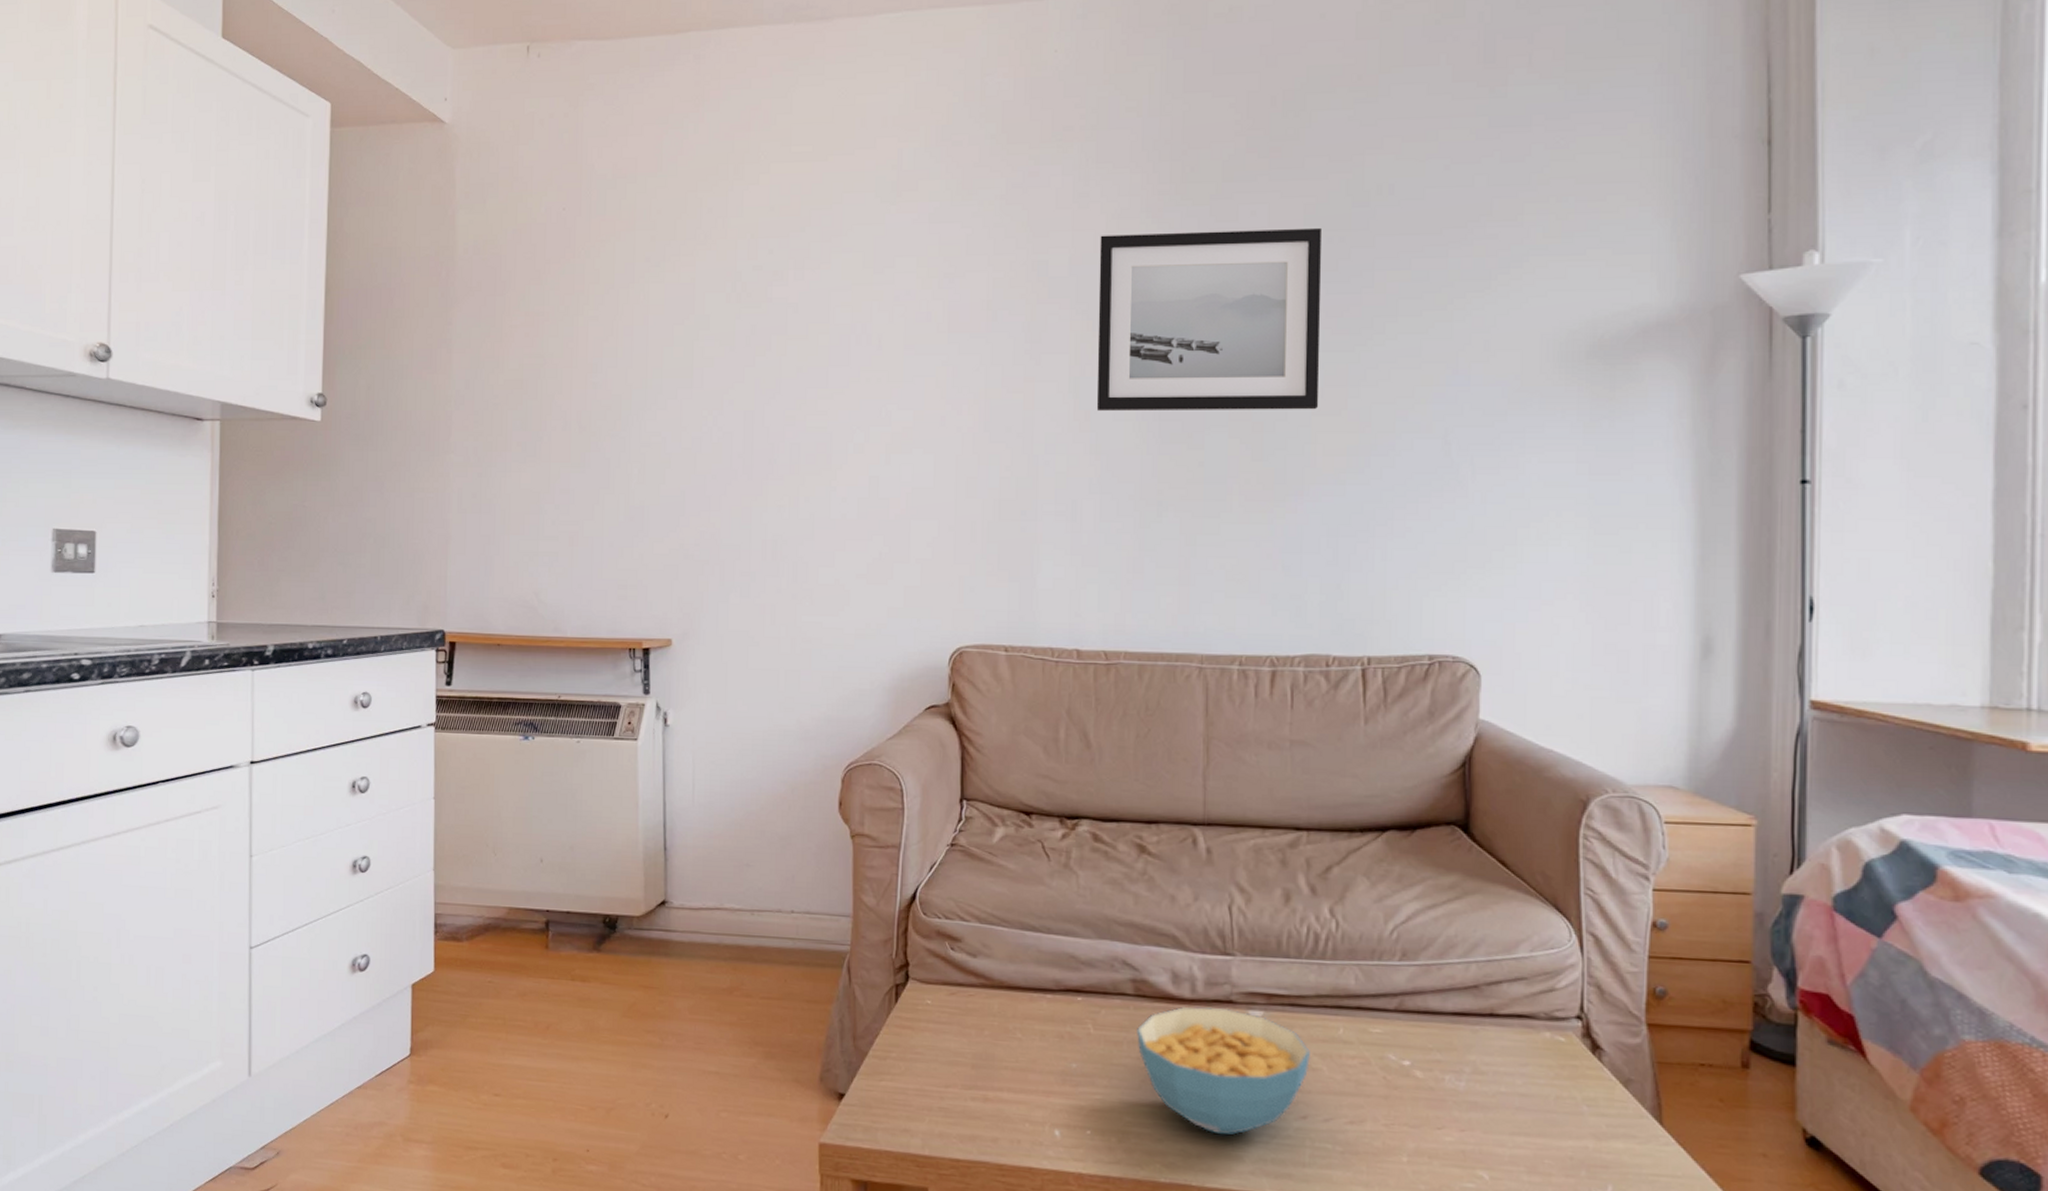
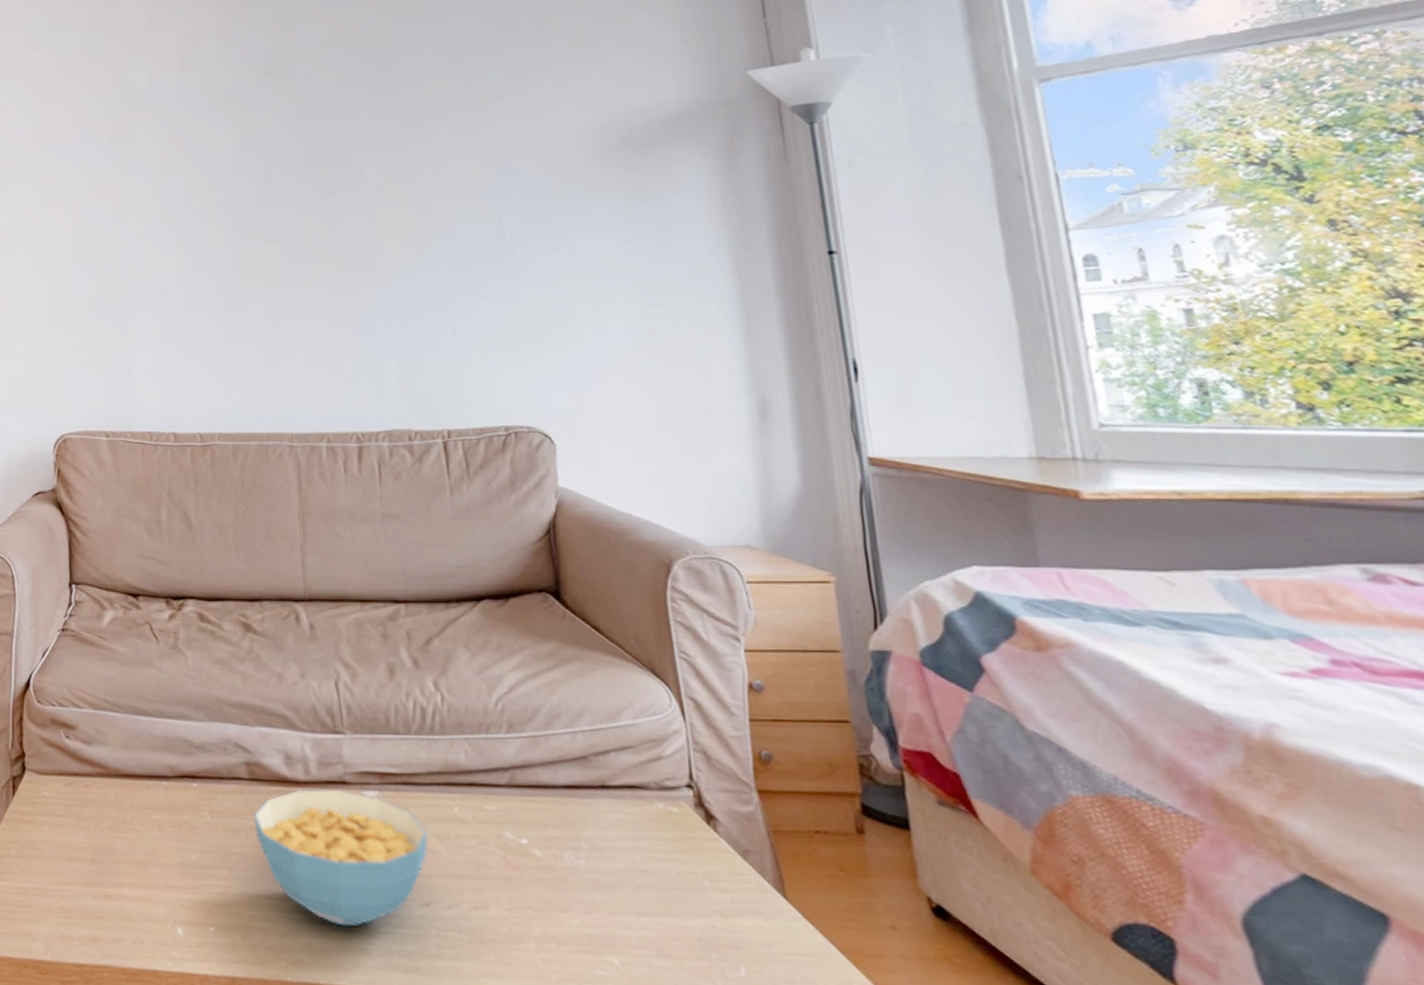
wall art: present [1096,227,1323,412] -> none [174,43,382,211]

